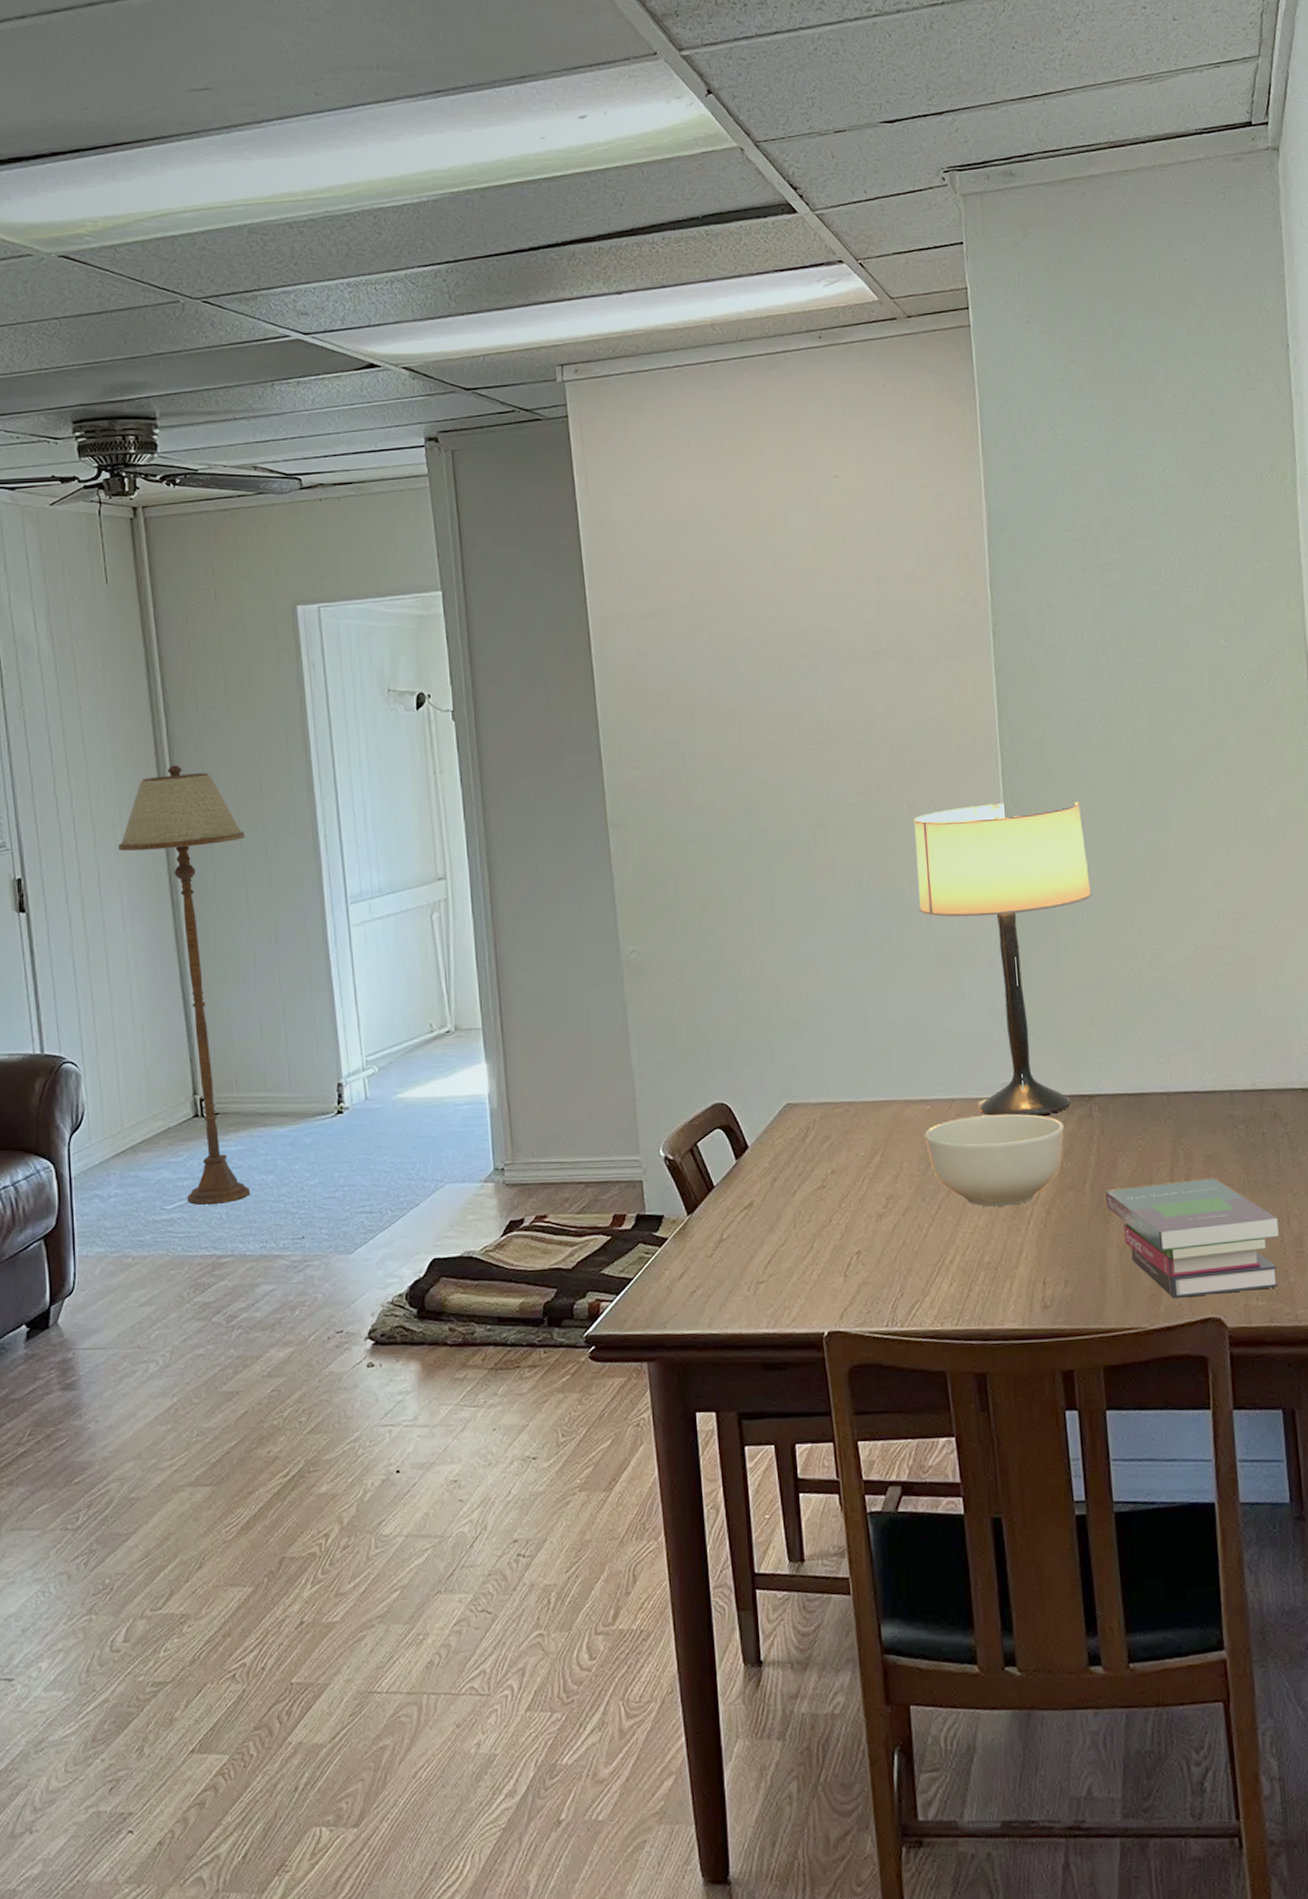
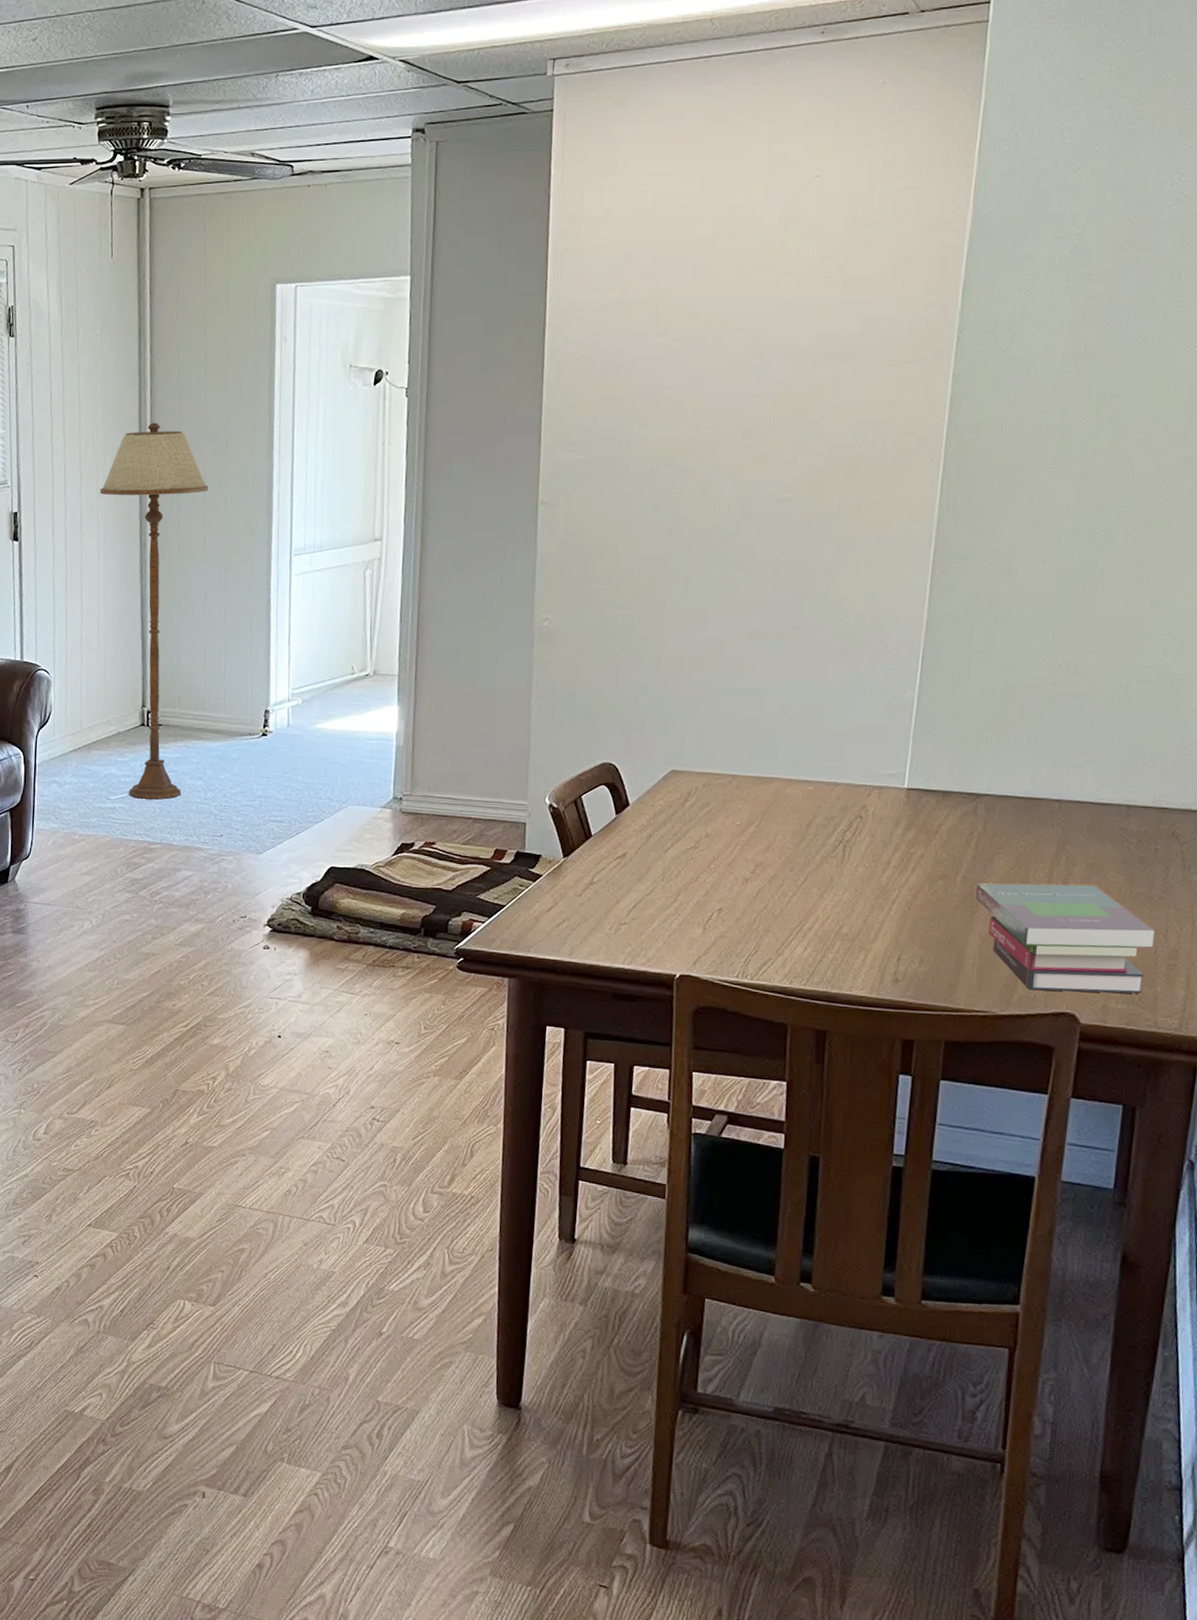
table lamp: present [913,800,1092,1116] -> none [832,508,1020,808]
bowl: present [925,1113,1065,1207] -> none [802,800,946,886]

